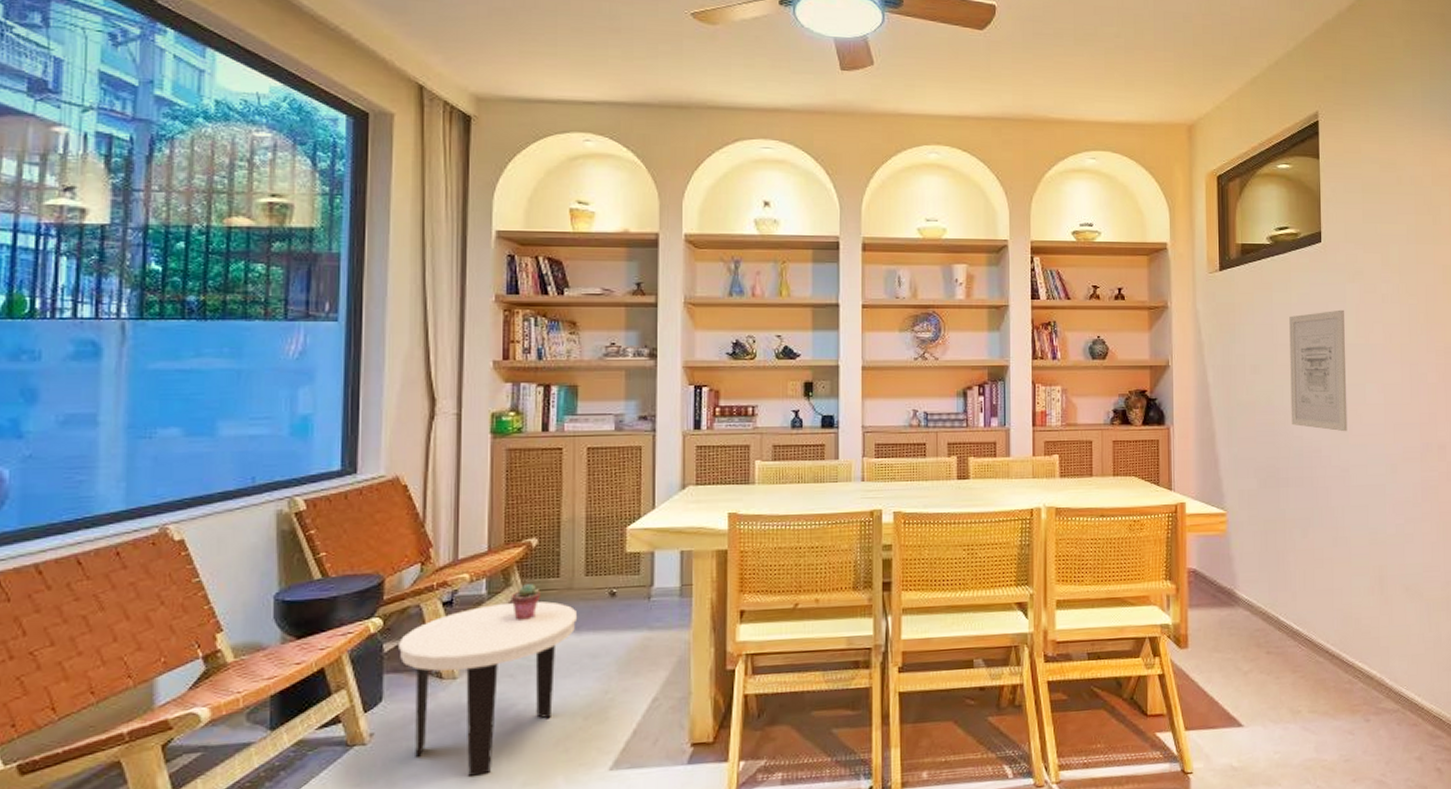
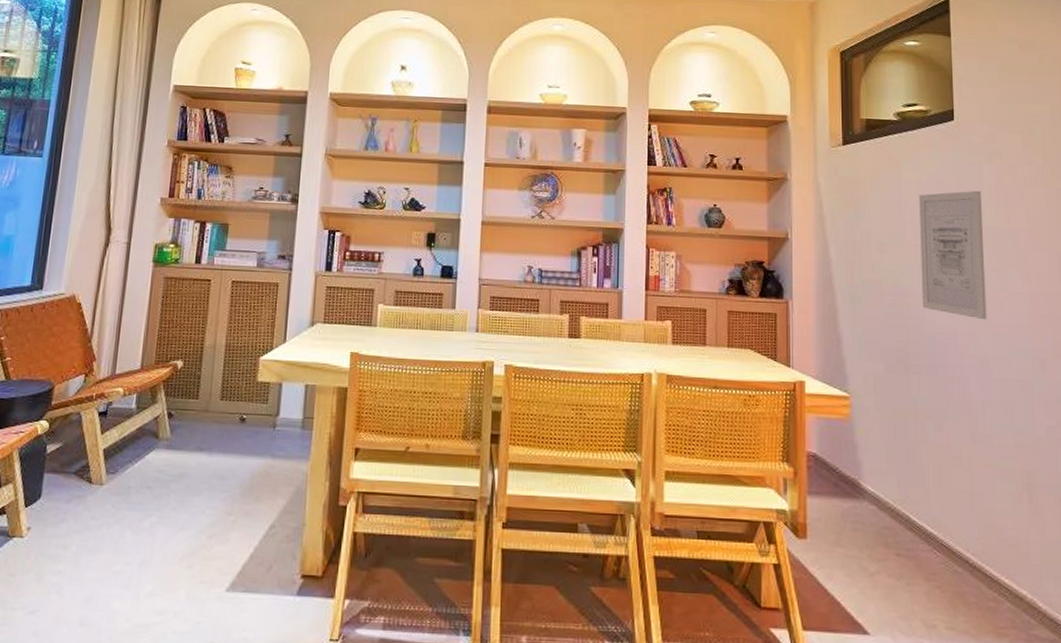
side table: present [399,601,578,776] -> none [59,418,211,580]
potted succulent: present [510,584,541,620] -> none [155,403,181,436]

